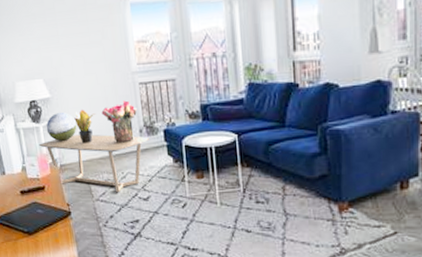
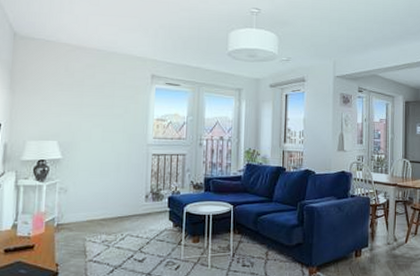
coffee table: present [39,134,149,193] -> none [38,196,153,254]
decorative sphere: present [46,113,77,142] -> none [50,174,83,202]
potted plant: present [74,109,95,144] -> none [82,172,105,205]
bouquet: present [101,100,138,143] -> none [111,168,147,206]

